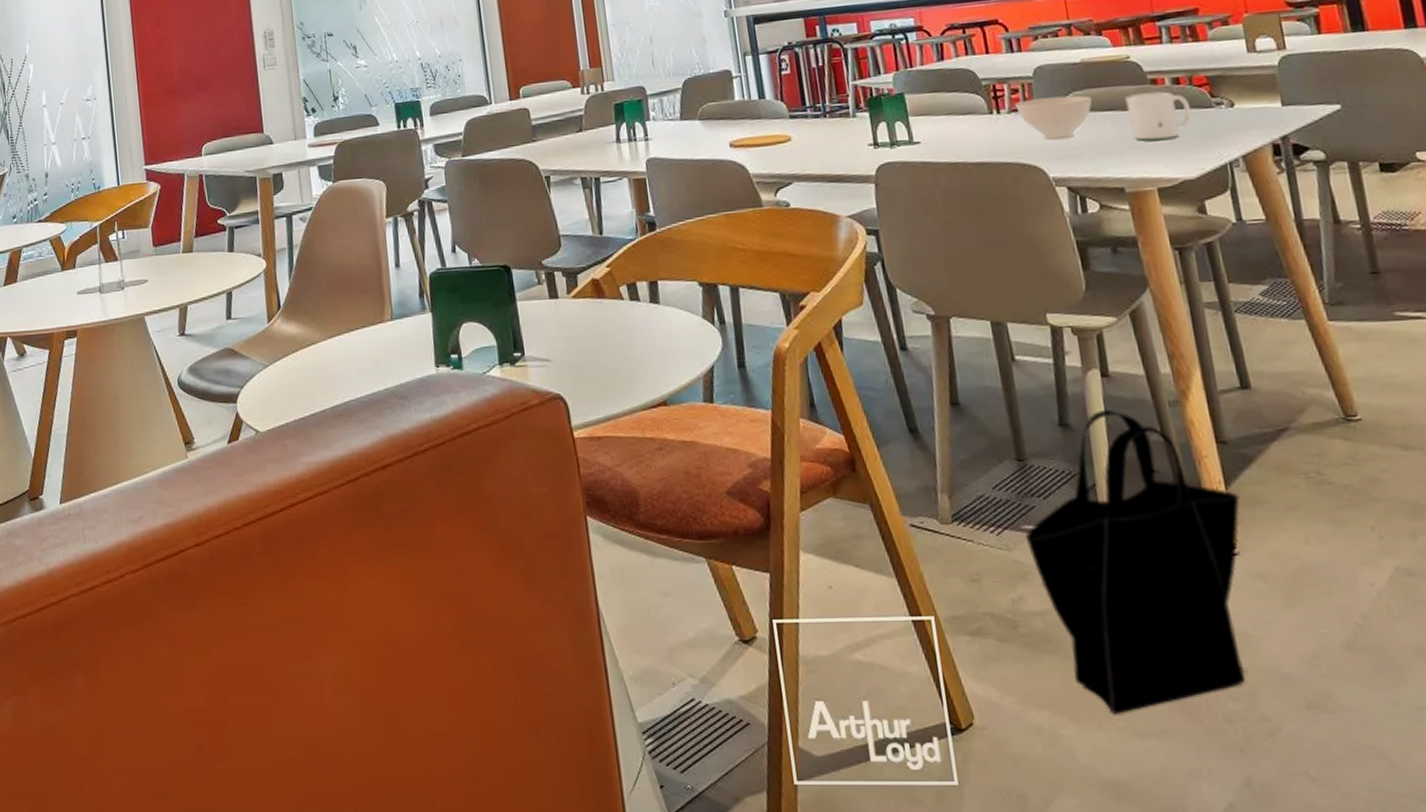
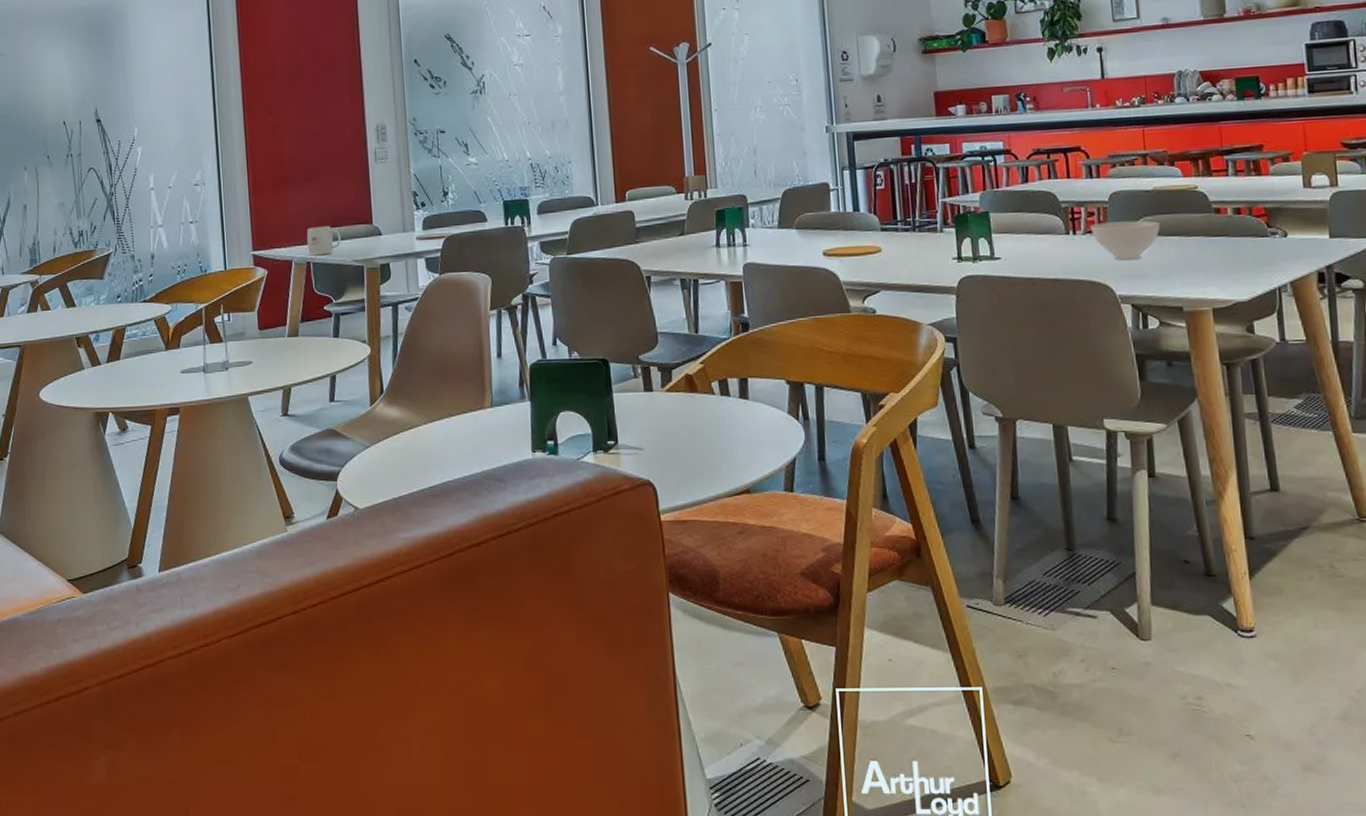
mug: none [198,135,233,168] -> present [306,225,341,256]
tote bag: present [1025,410,1246,714] -> none [1069,507,1261,774]
mug: present [1125,91,1192,141] -> none [1190,220,1249,266]

